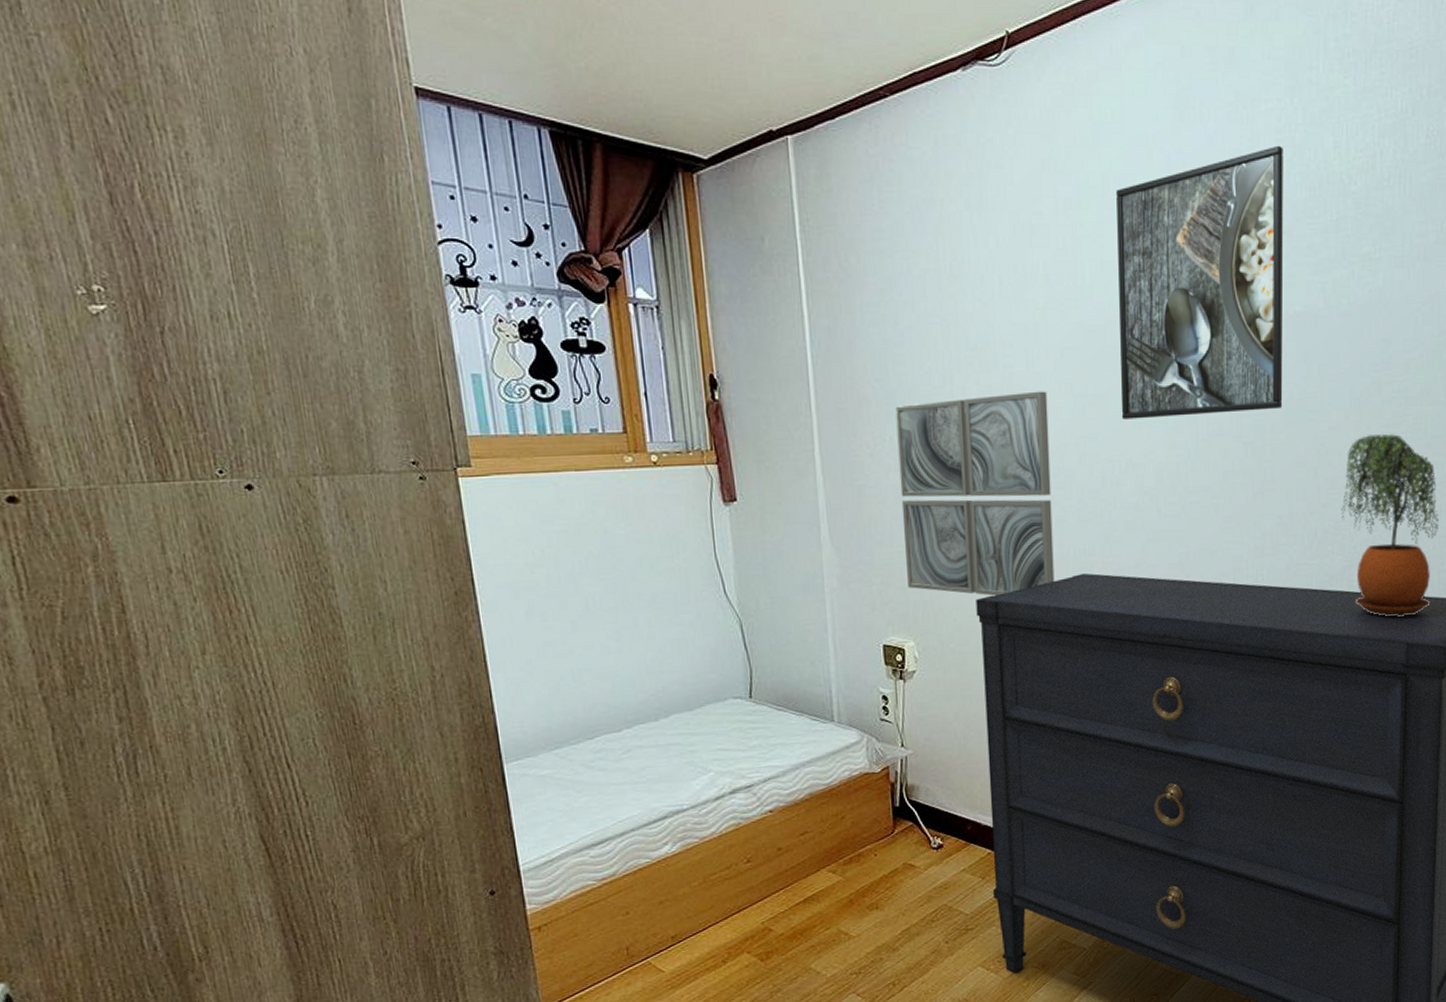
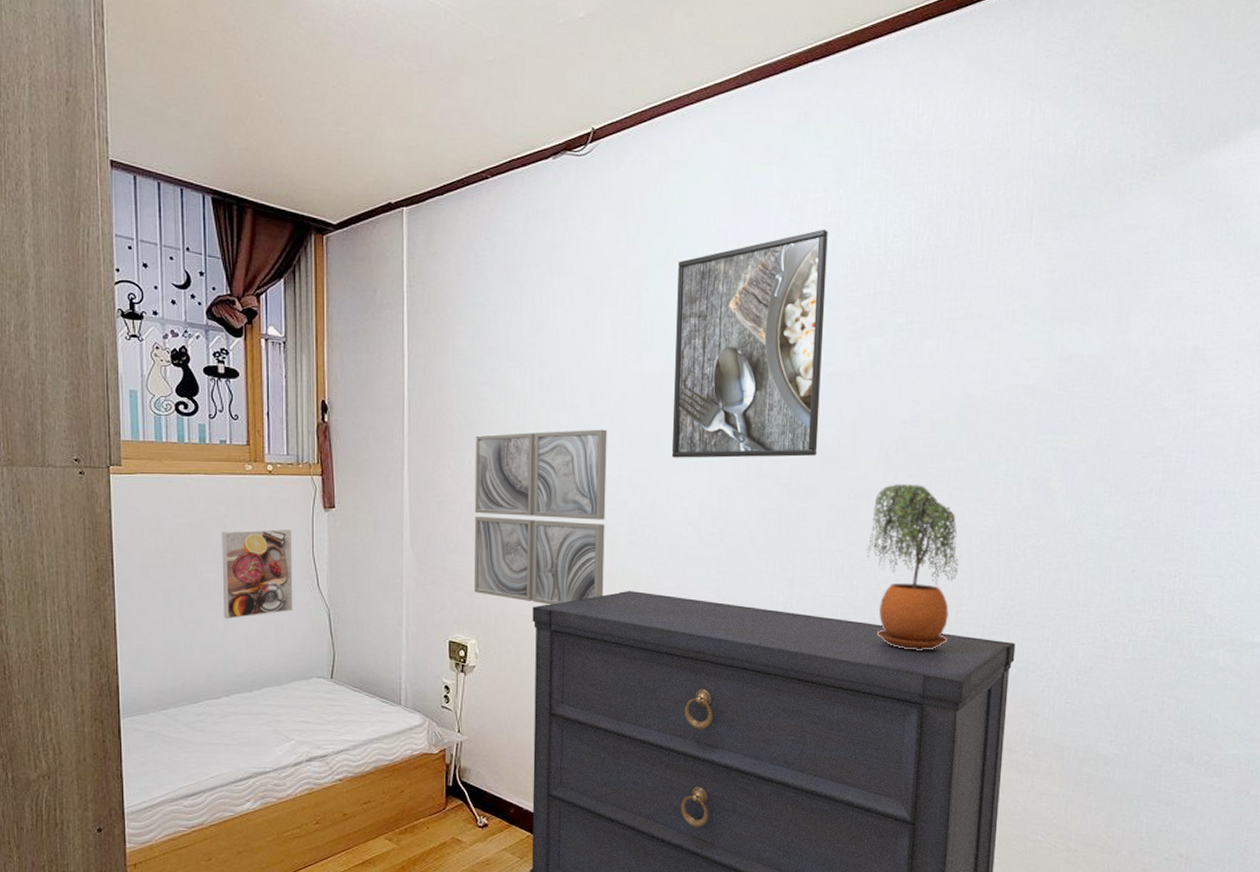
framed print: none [603,528,698,639] -> present [222,528,293,619]

